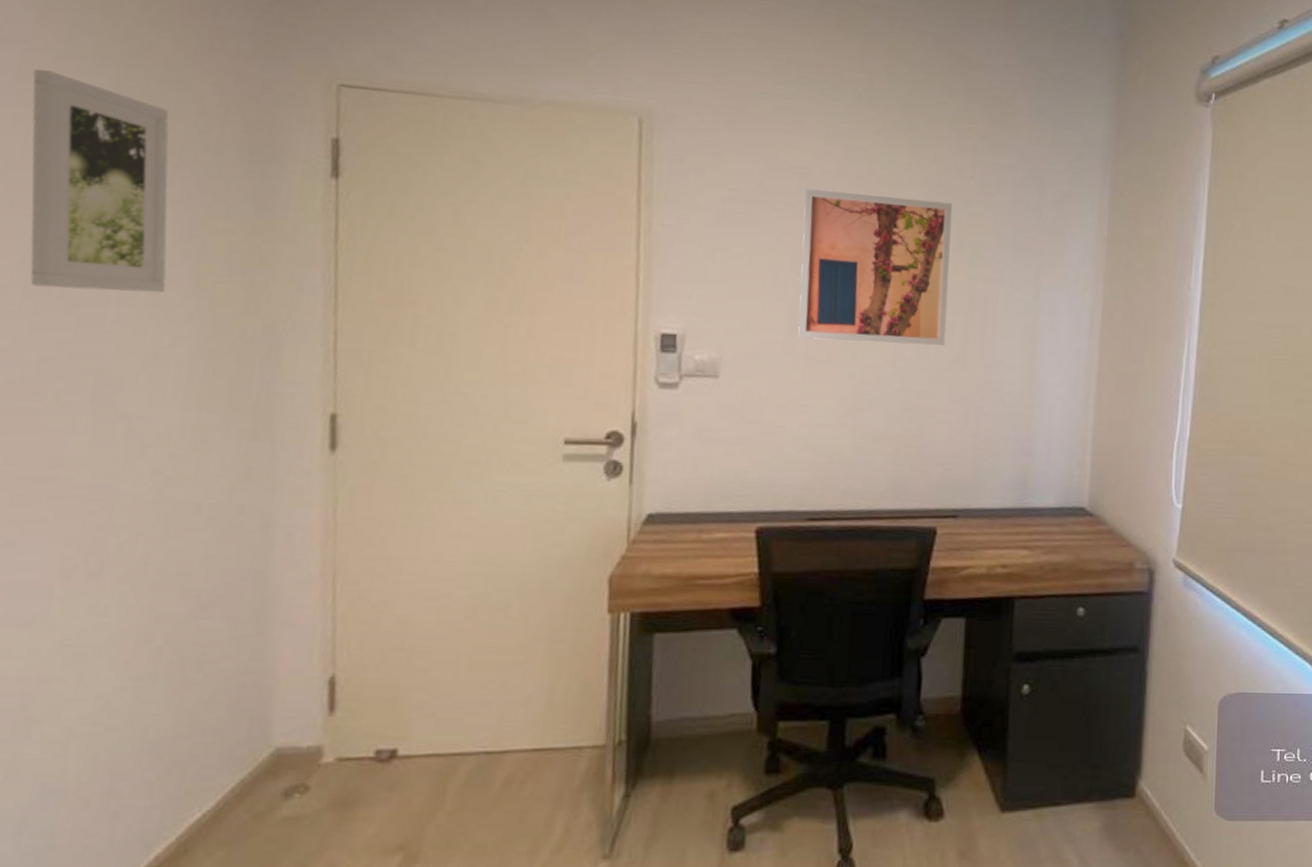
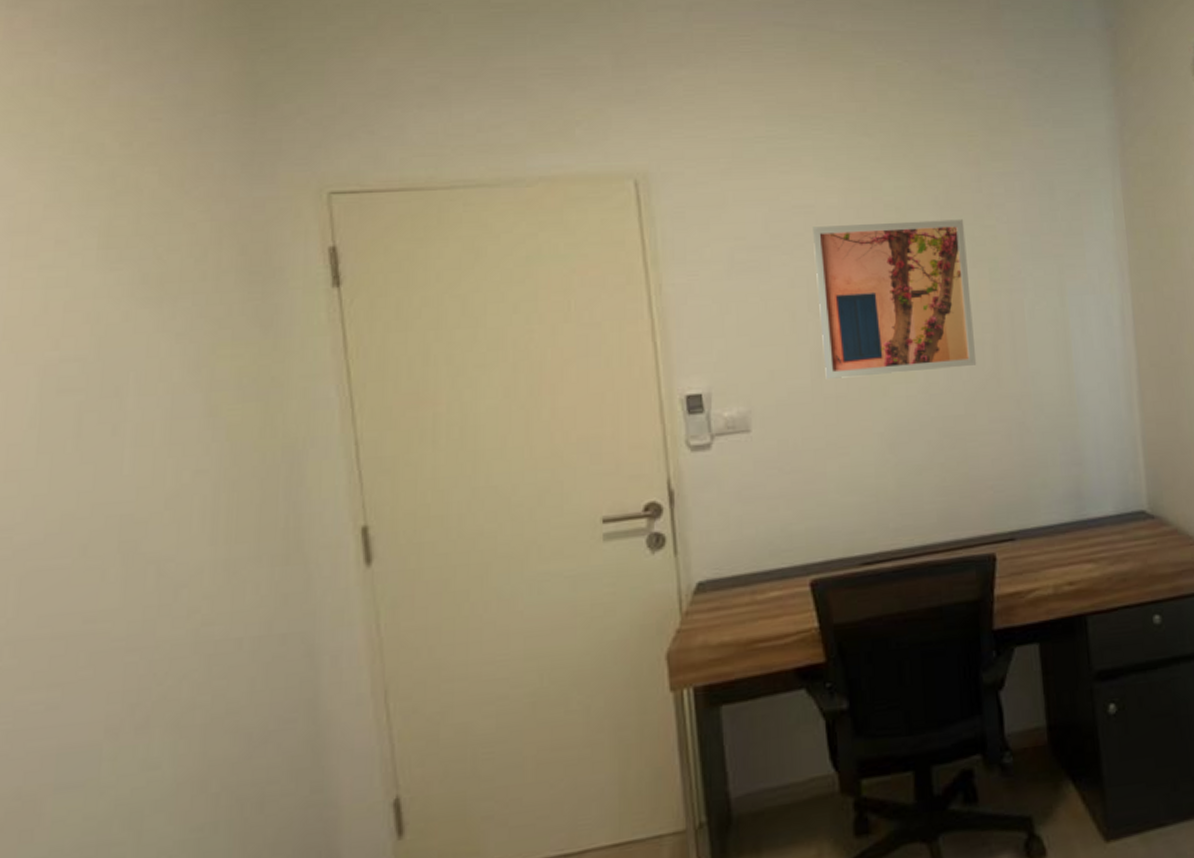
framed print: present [30,69,169,293] -> none [23,222,180,441]

